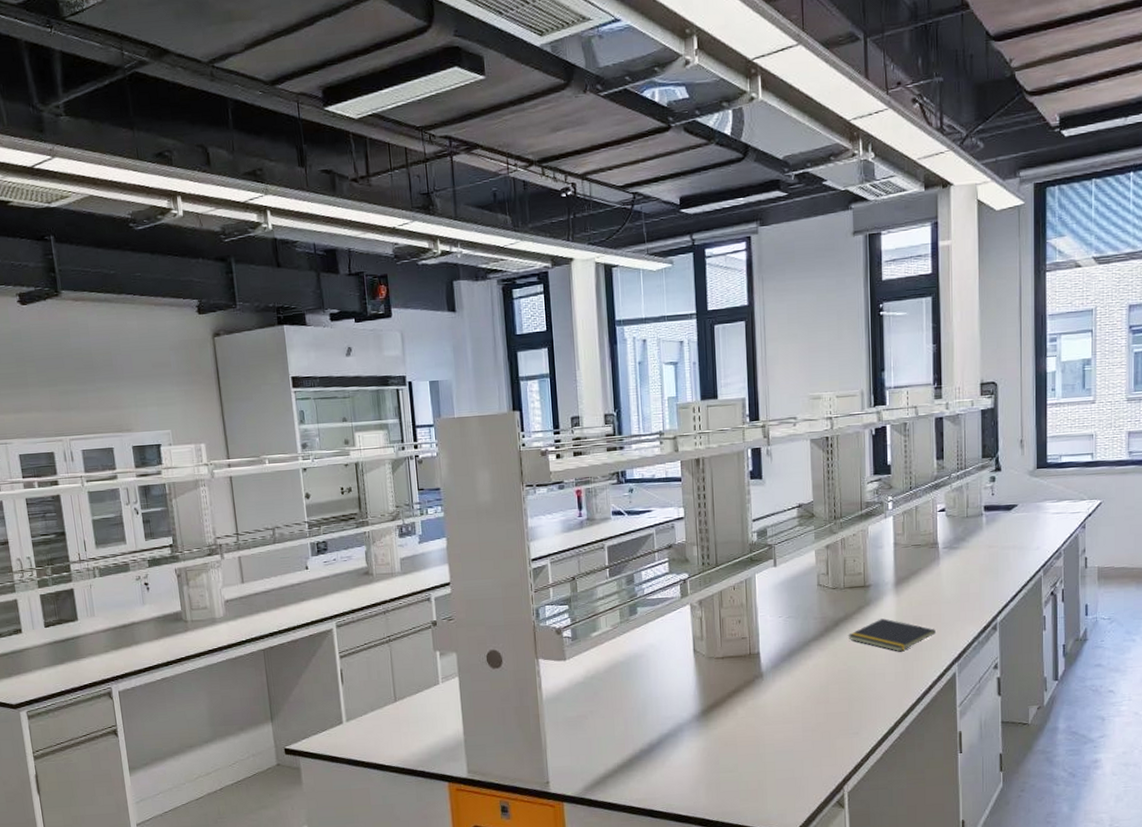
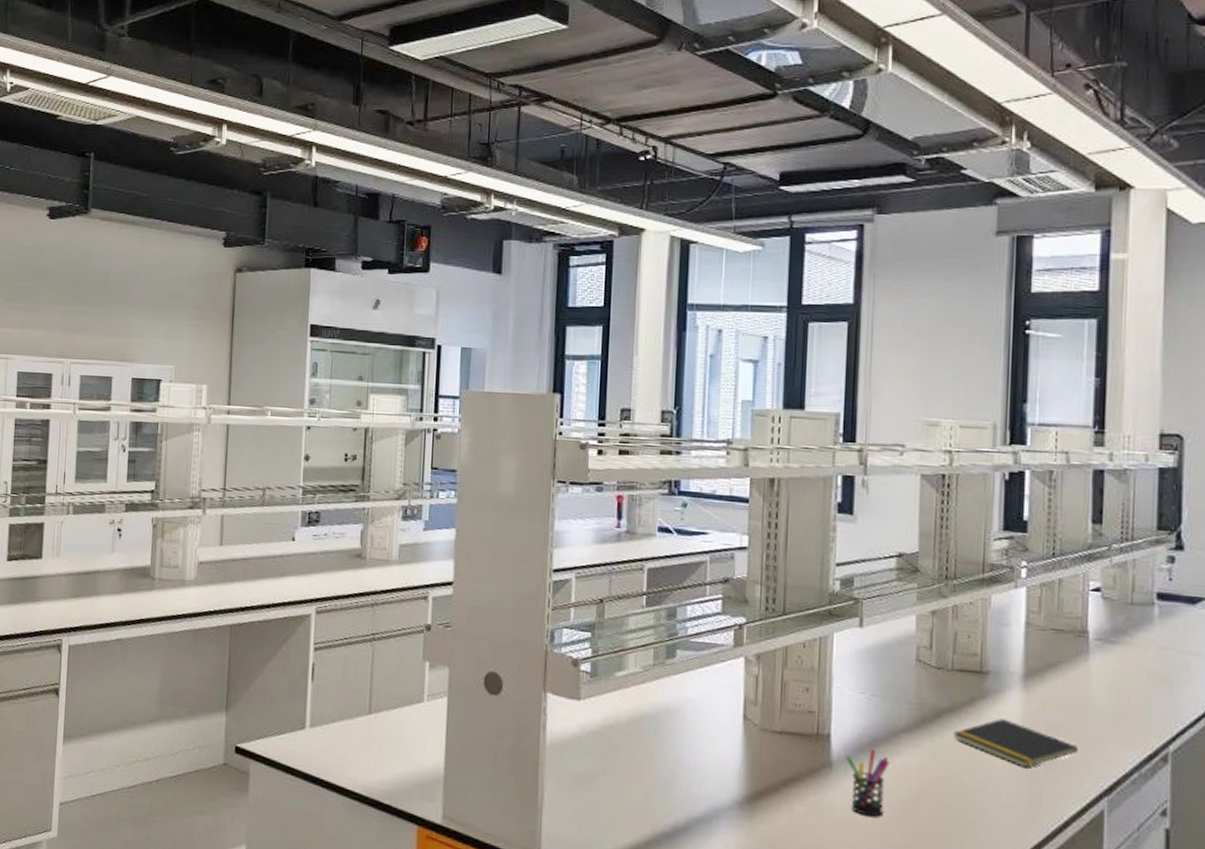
pen holder: none [773,658,804,709] -> present [846,749,890,817]

